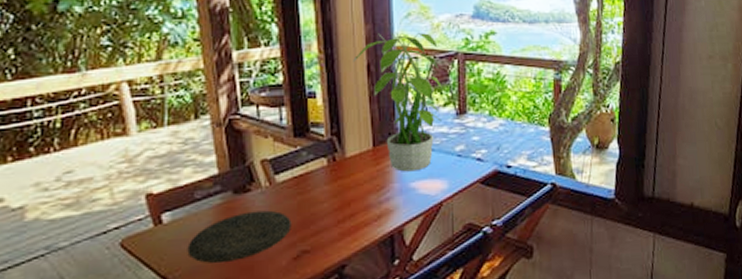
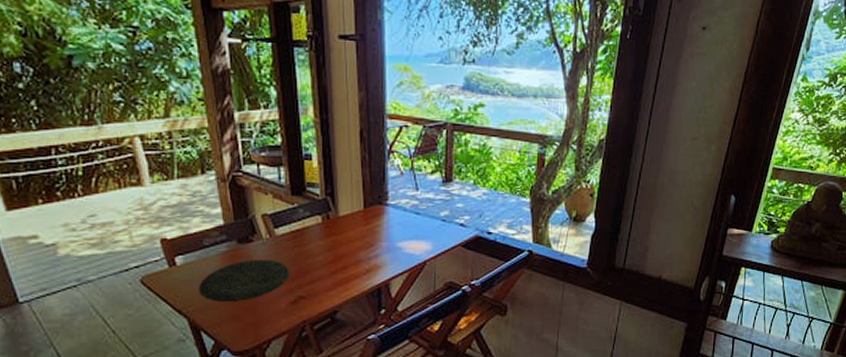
potted plant: present [353,32,444,172] -> none [347,100,432,232]

